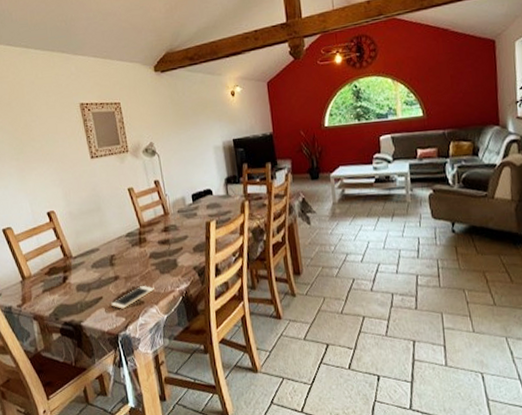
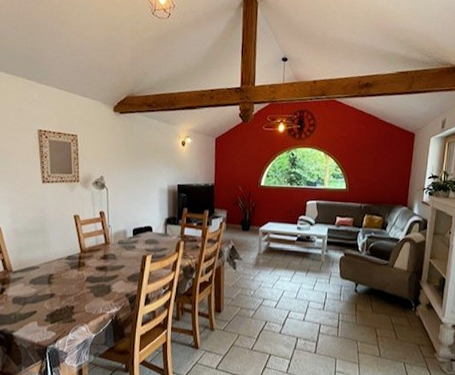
cell phone: present [110,285,154,309] -> none [43,305,87,324]

